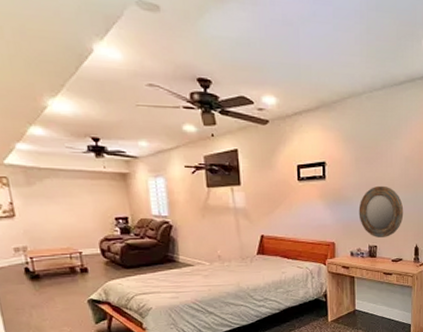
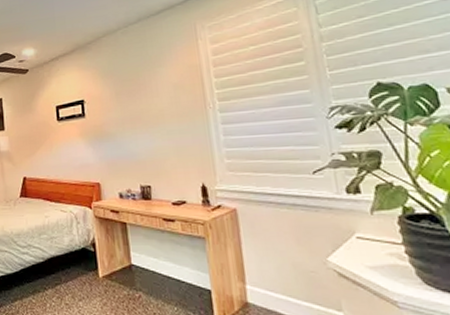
home mirror: present [358,185,404,237] -> none [124,117,181,176]

